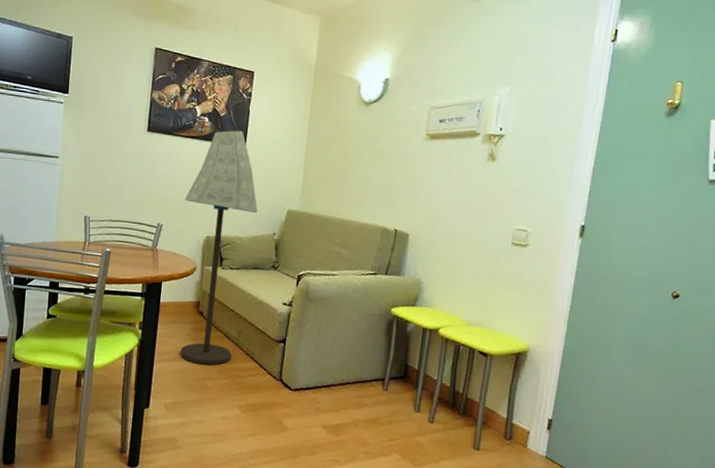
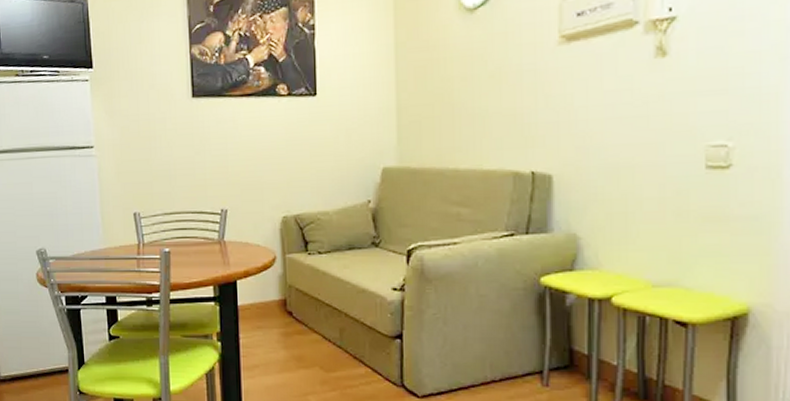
floor lamp: present [180,130,258,365] -> none [250,75,344,377]

